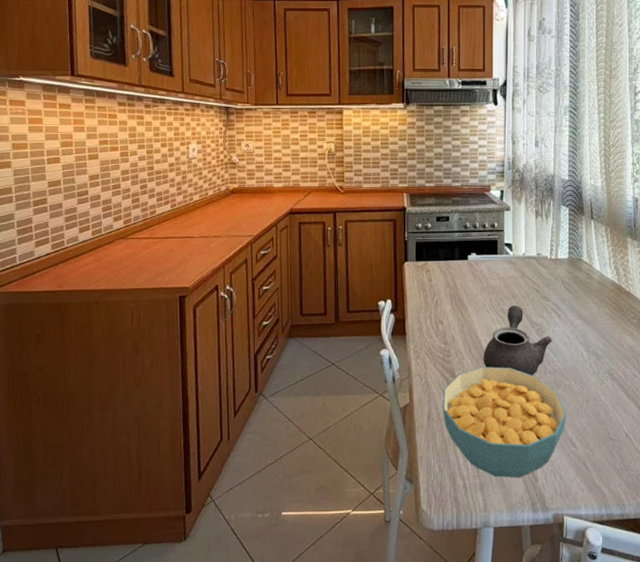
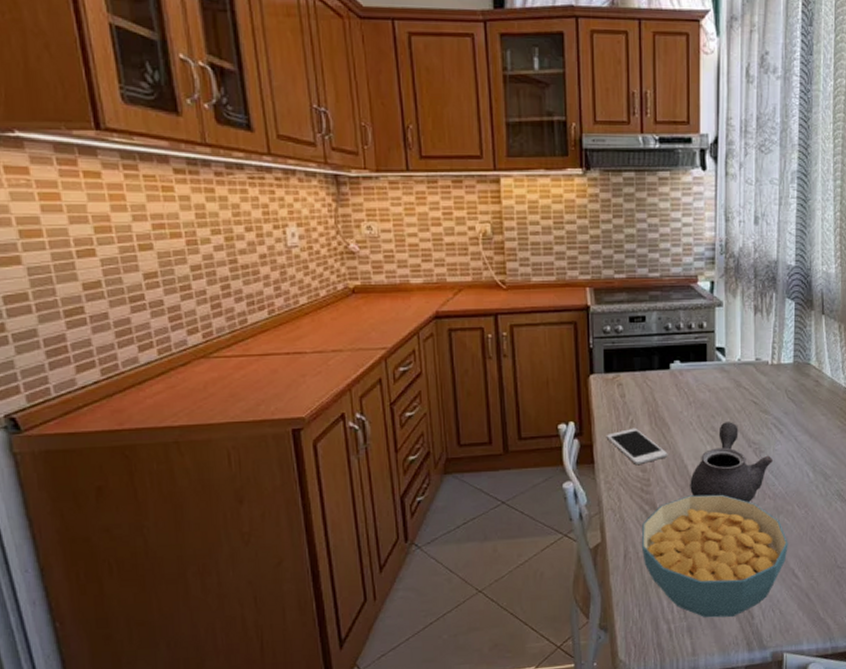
cell phone: none [416,307,466,338] -> present [606,428,668,464]

